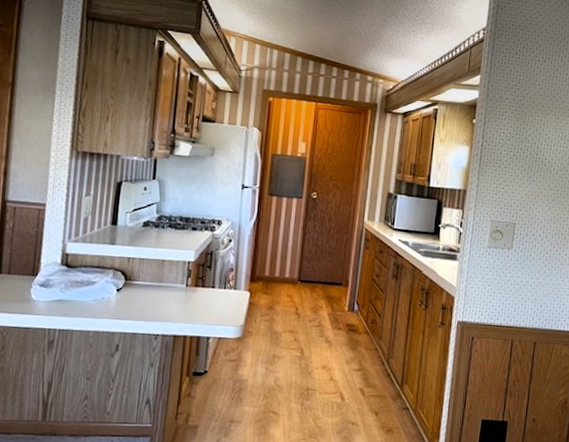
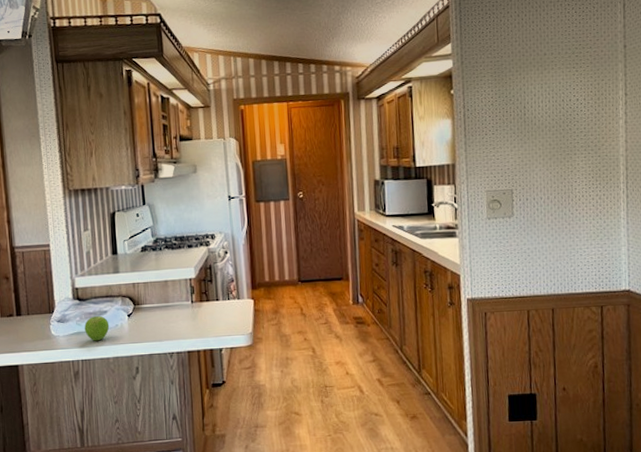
fruit: none [68,285,96,312] -> present [84,315,110,341]

